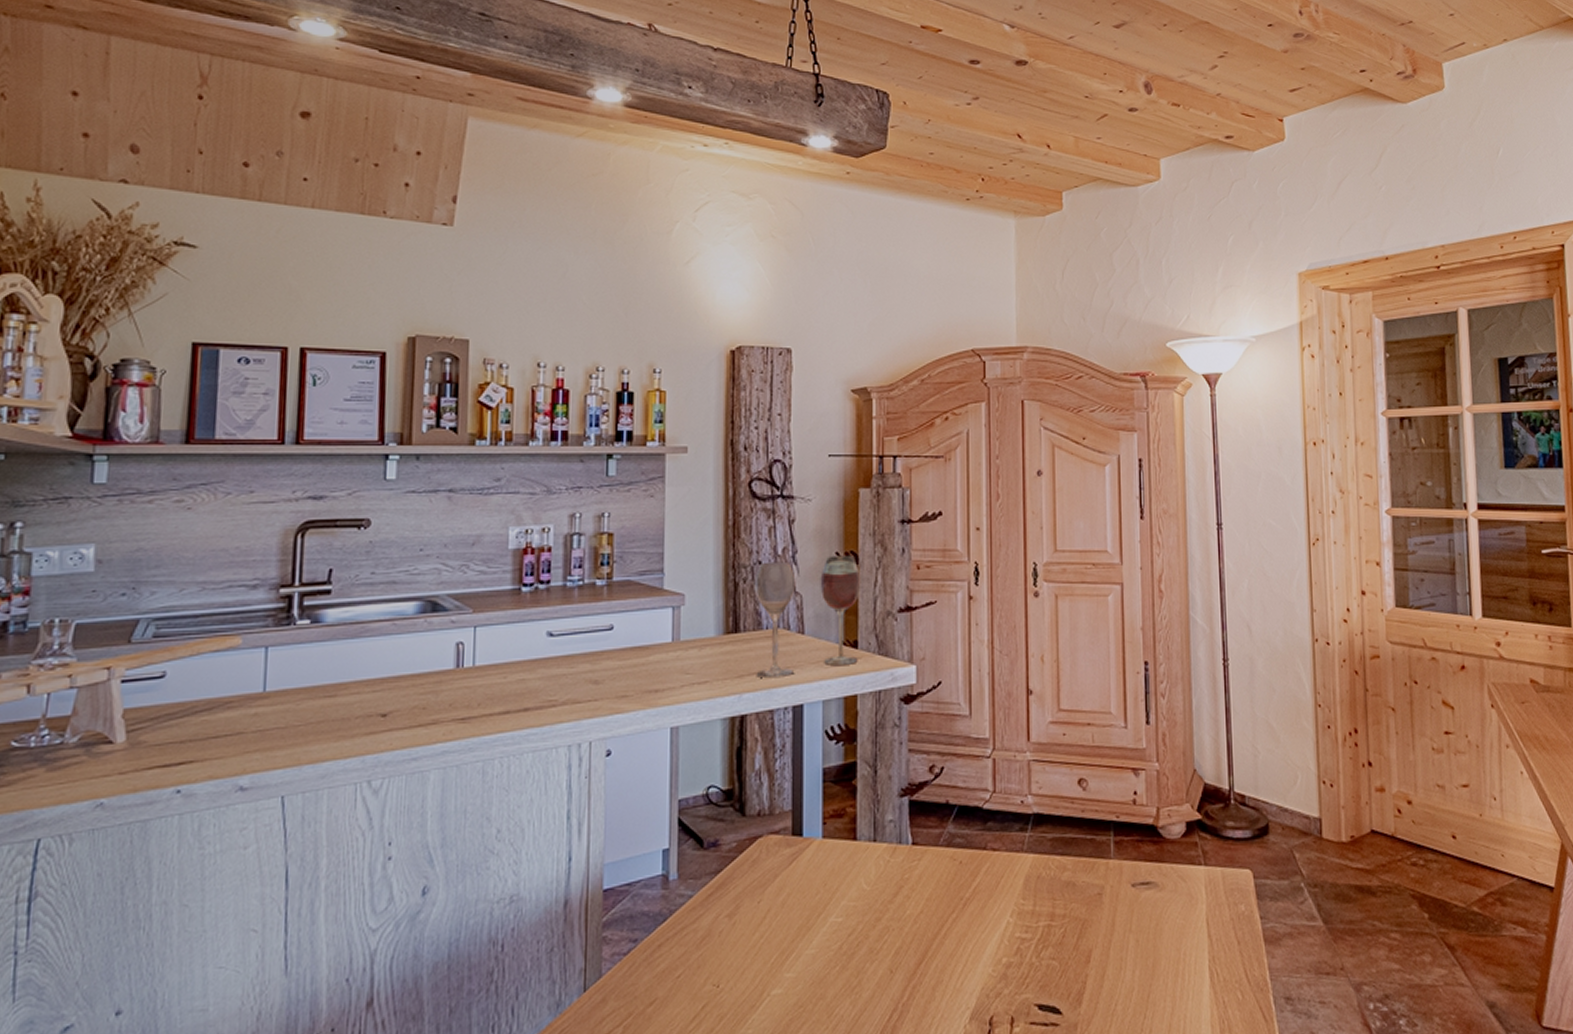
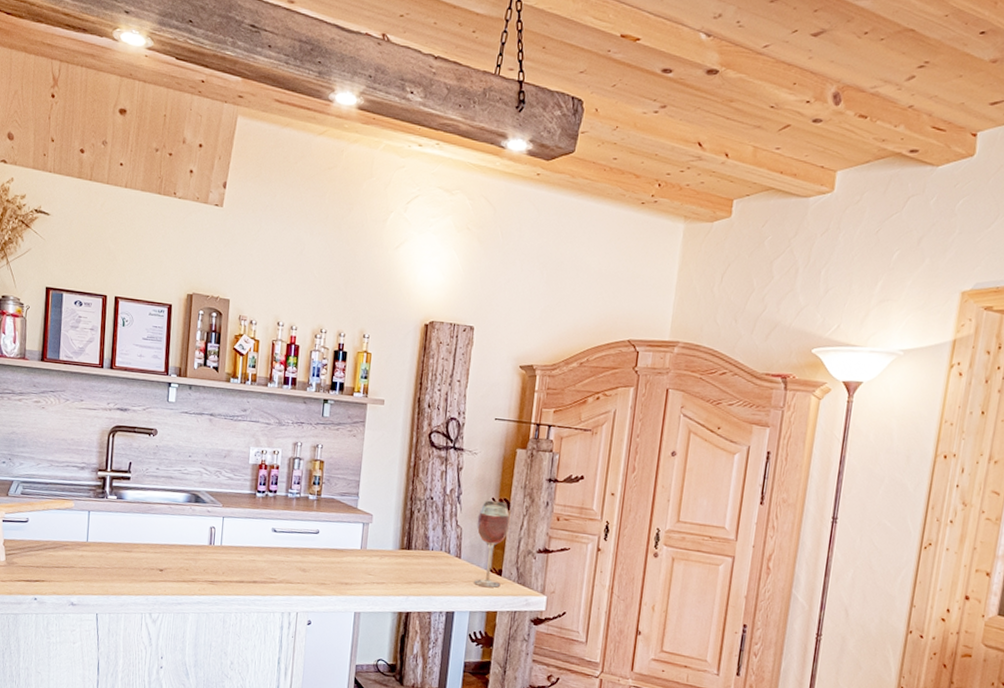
wineglass: present [754,561,796,679] -> none [420,498,459,590]

